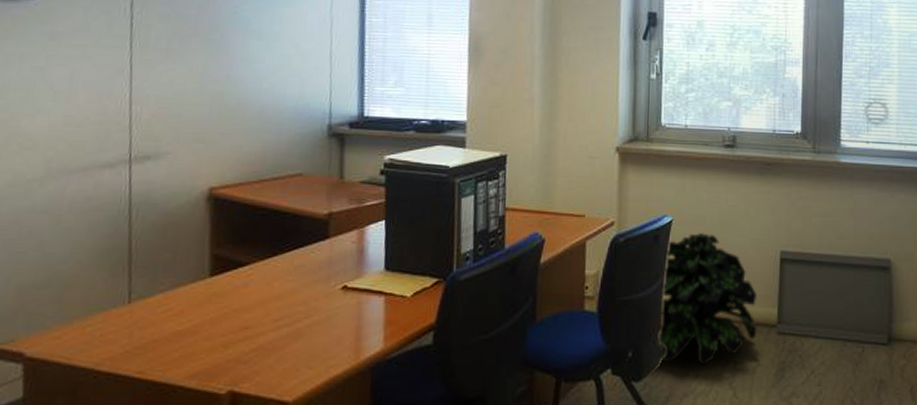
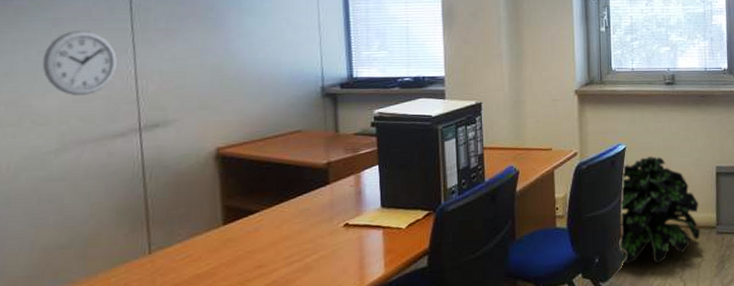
wall clock: none [34,46,113,119] -> present [42,31,117,95]

